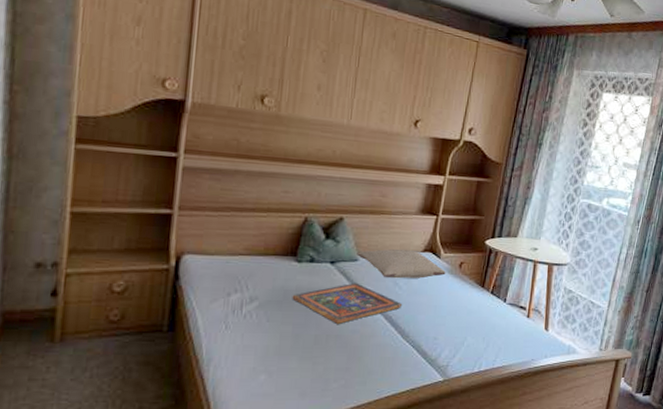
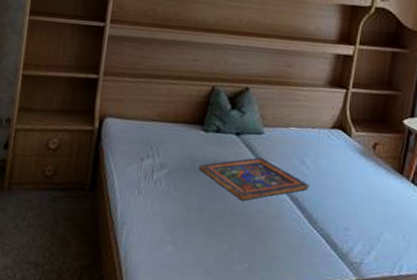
pillow: present [357,249,446,279] -> none [262,123,358,159]

